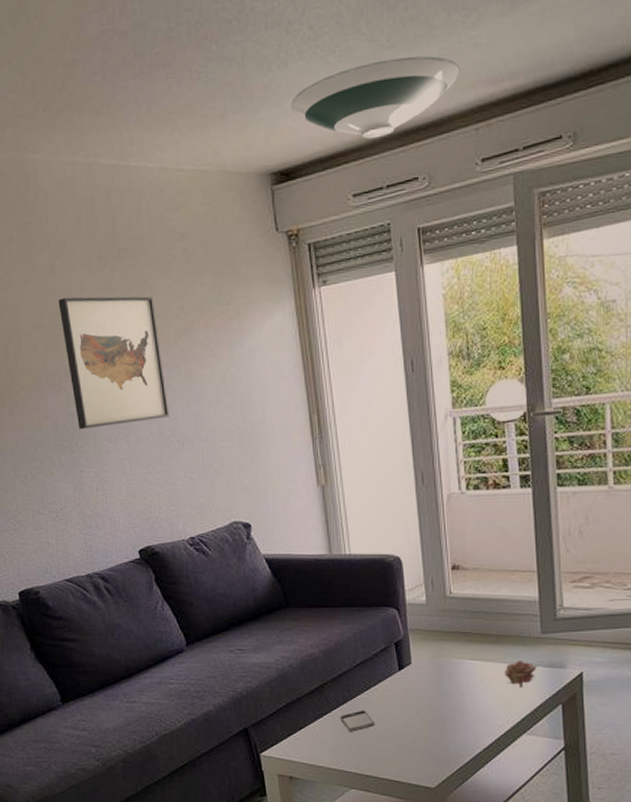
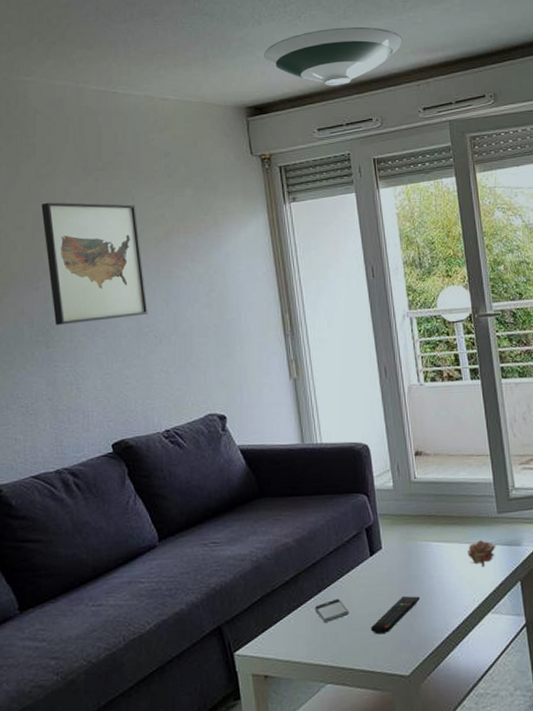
remote control: none [396,712,450,747] -> present [370,596,420,635]

